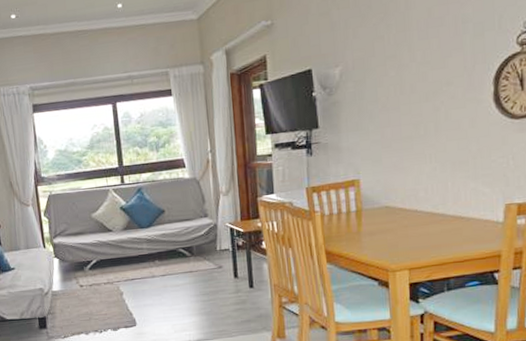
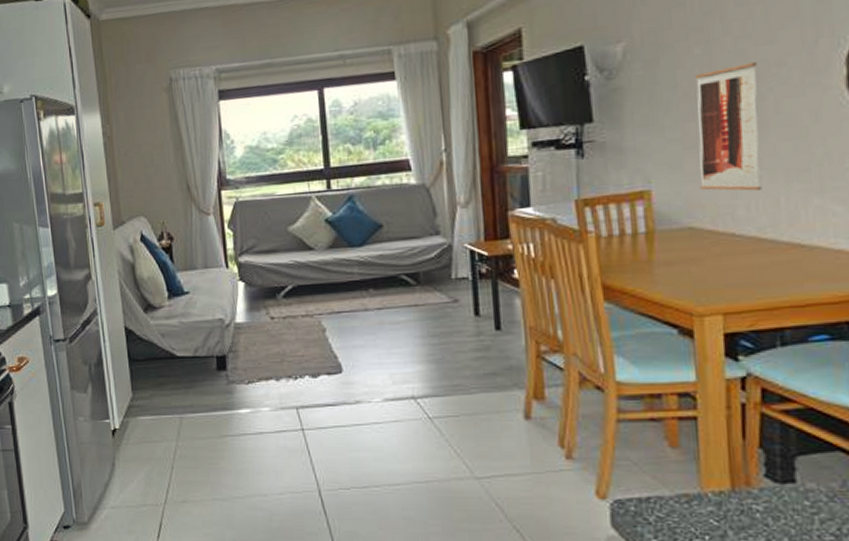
wall art: none [391,82,436,179] -> present [696,62,762,191]

